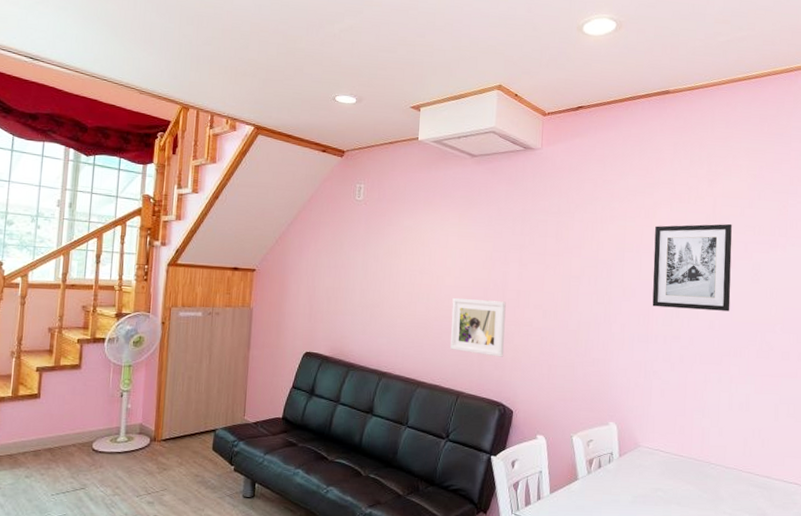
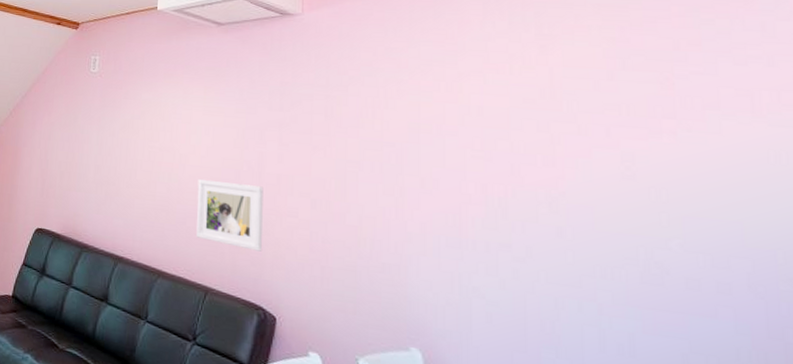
wall art: present [652,223,732,312] -> none [463,100,589,216]

